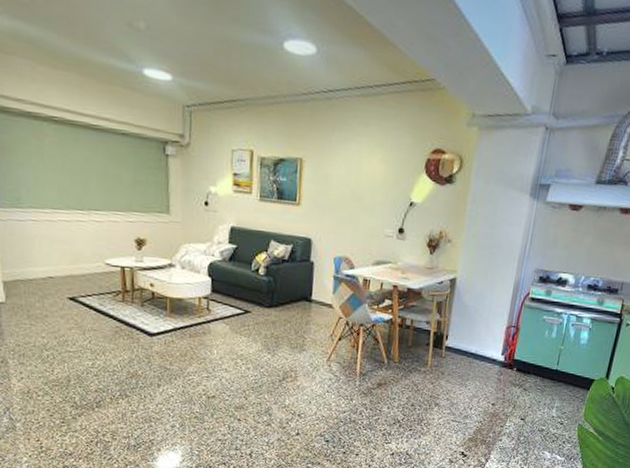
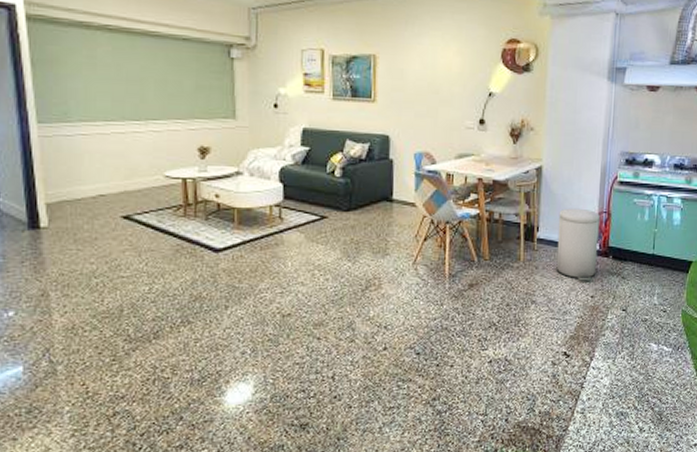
pedal bin: none [461,320,508,390] -> present [556,208,600,281]

